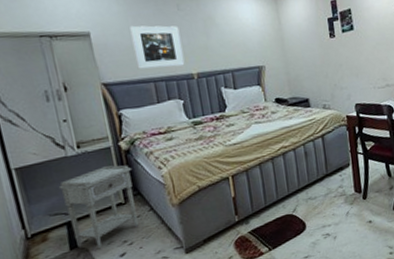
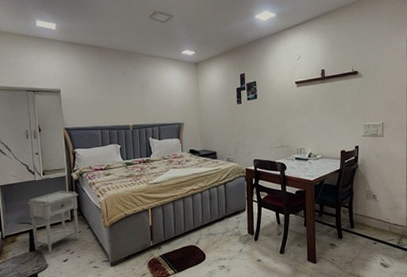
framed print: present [130,25,185,70] -> none [88,86,124,120]

